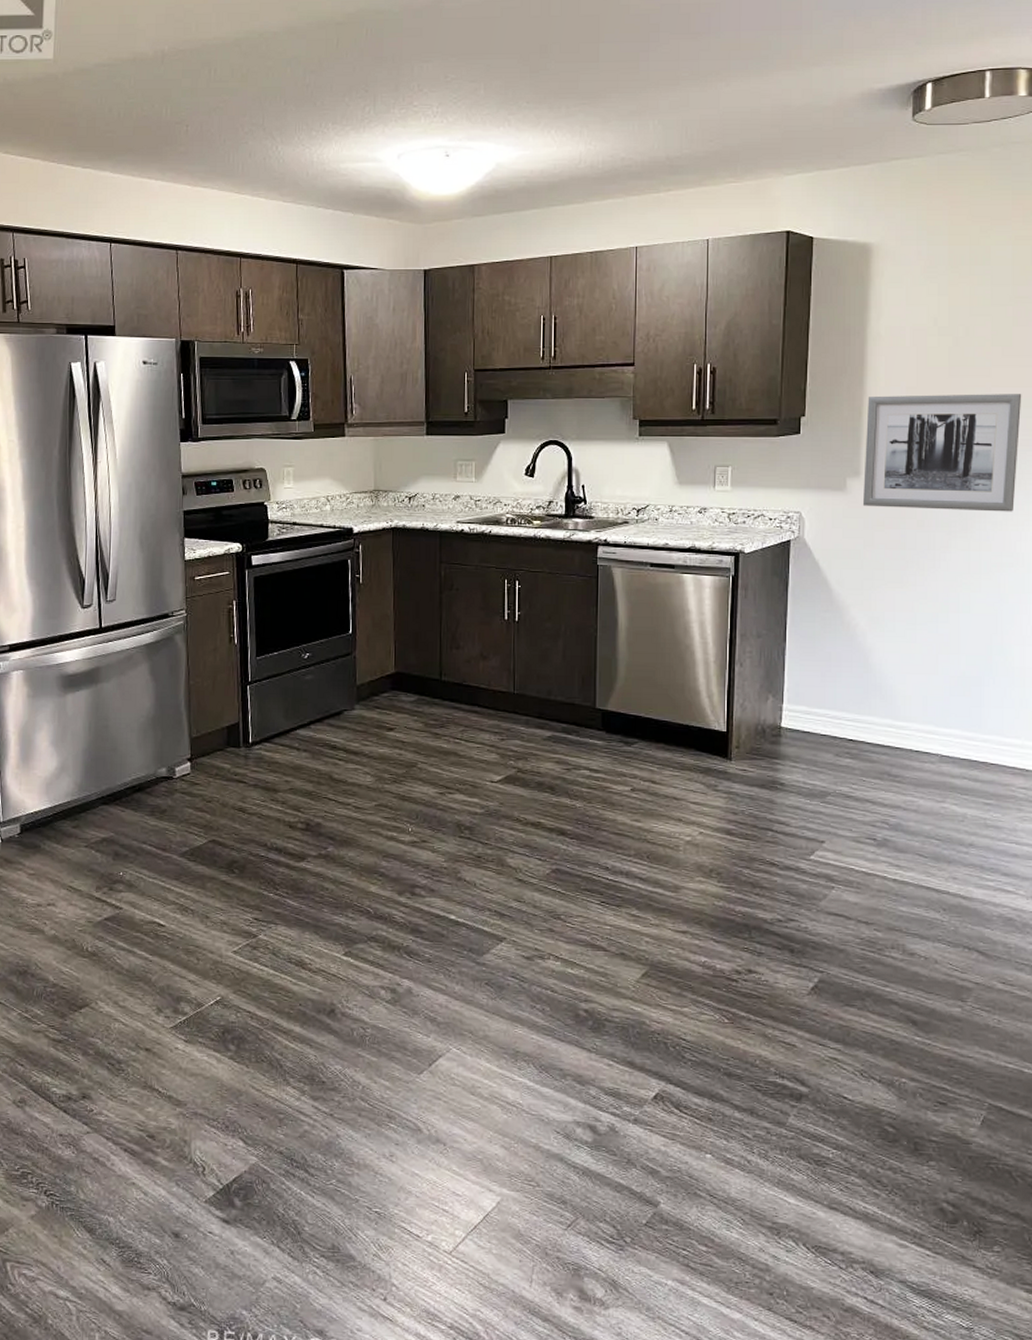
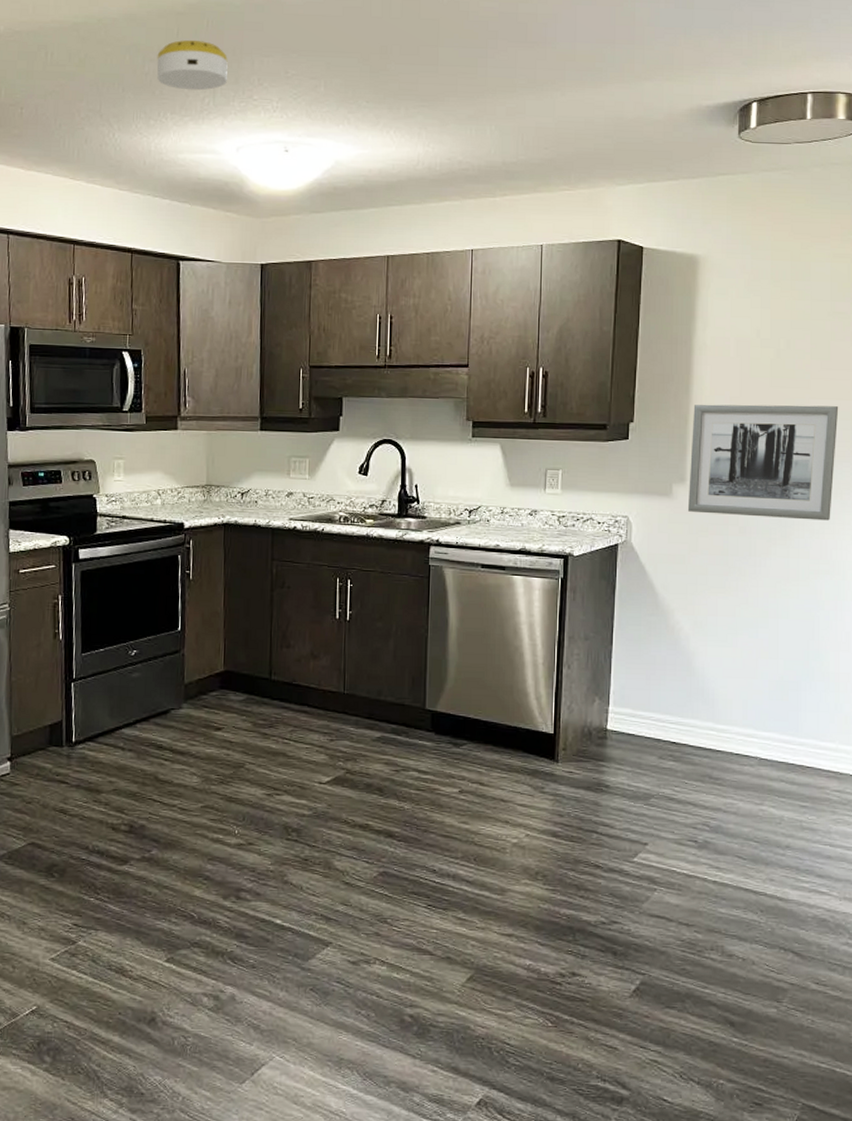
smoke detector: none [317,50,387,100] -> present [156,40,228,91]

